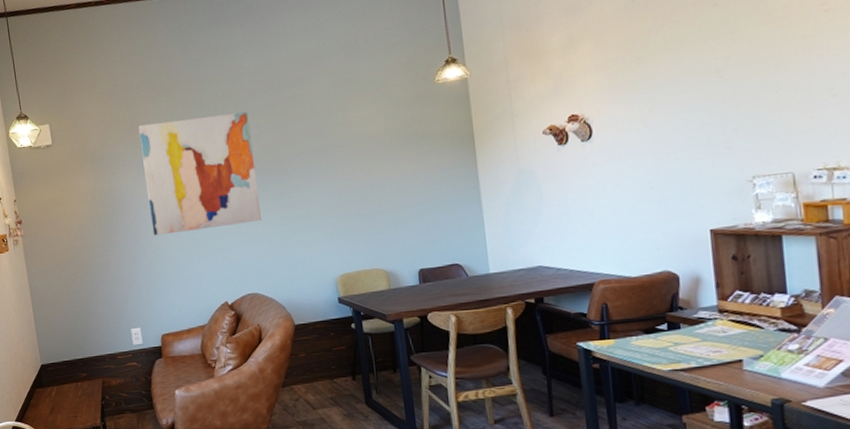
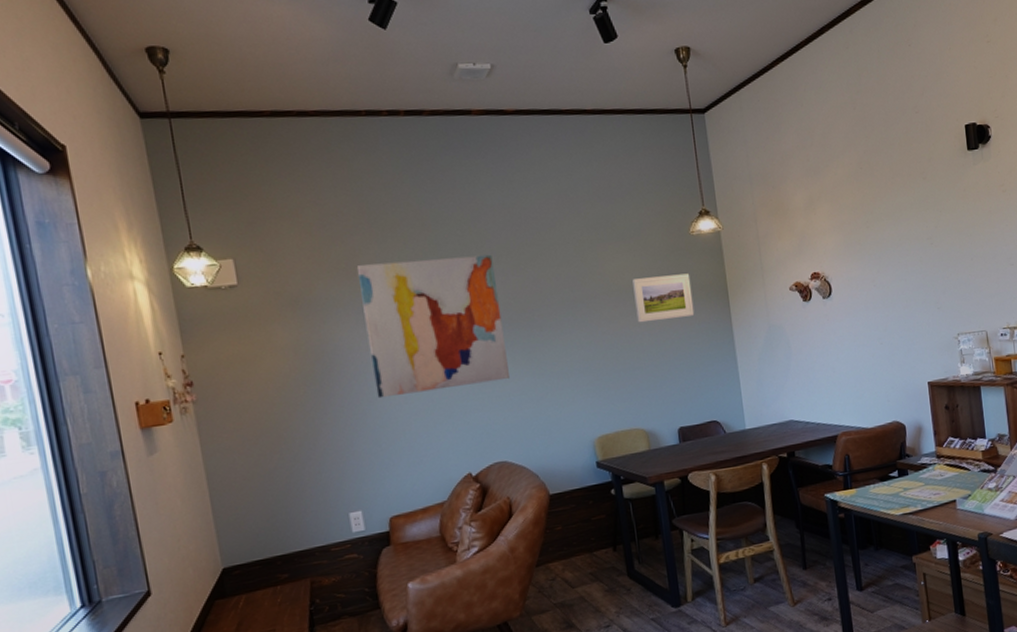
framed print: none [376,121,438,170] -> present [632,273,695,323]

